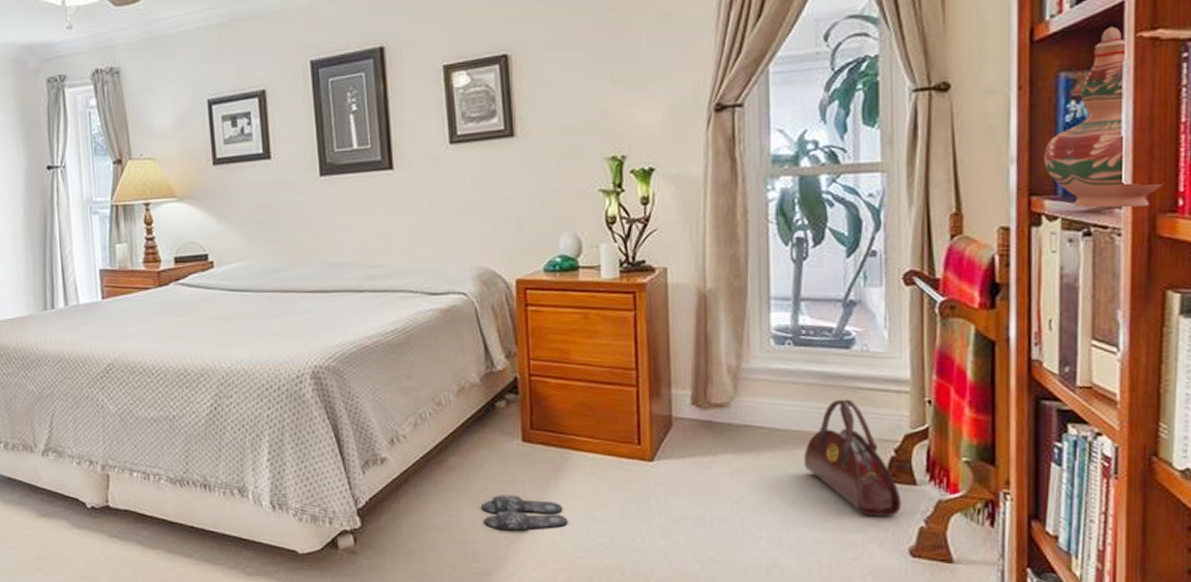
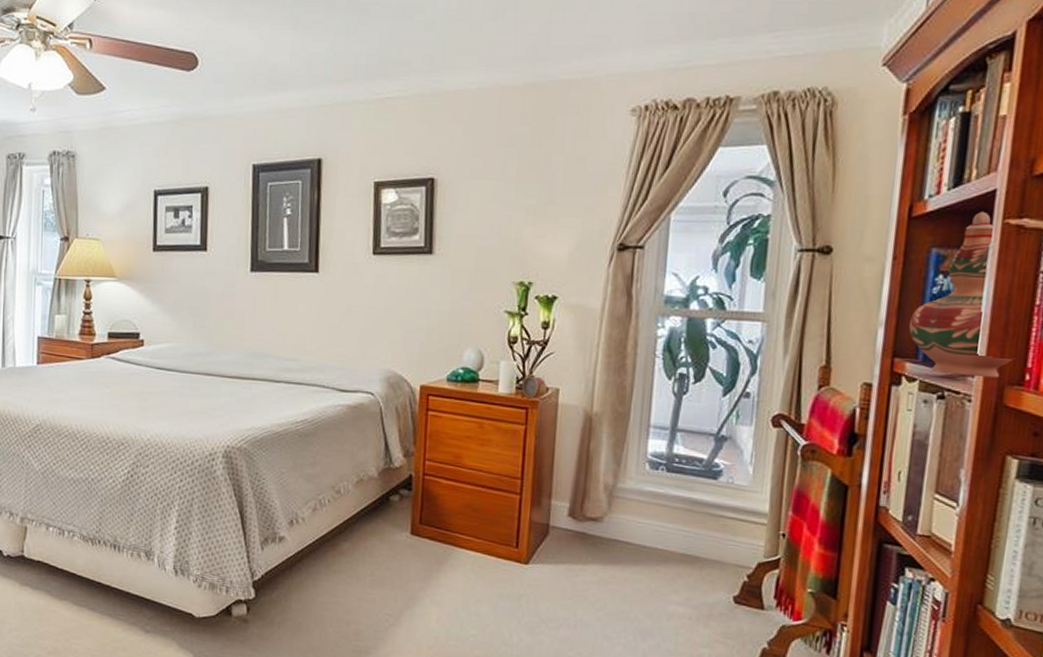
slippers: present [482,495,568,531] -> none [367,581,445,617]
alarm clock: none [625,255,653,282] -> present [521,374,547,399]
handbag: present [804,399,902,516] -> none [665,524,749,636]

